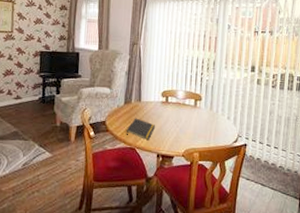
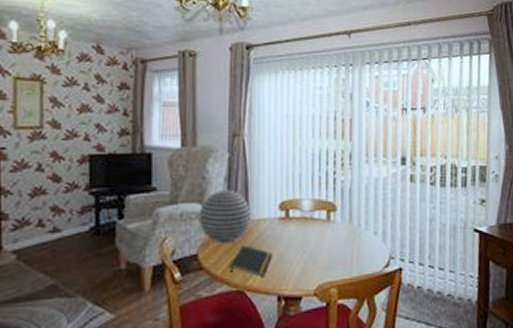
decorative ball: none [107,80,143,116] -> present [198,190,252,244]

